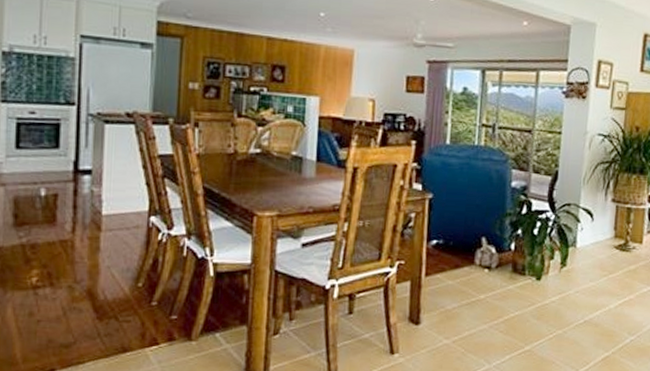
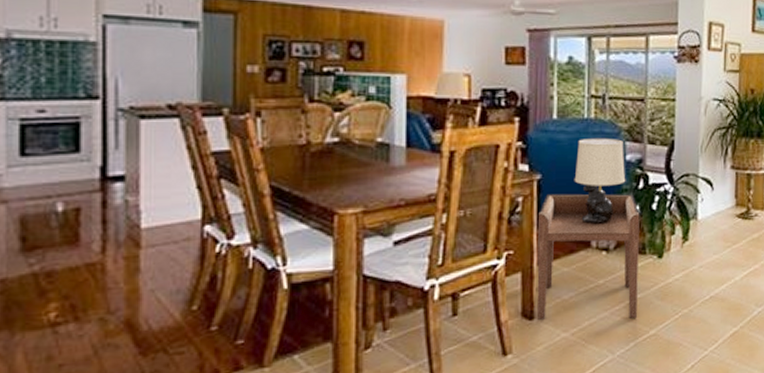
side table: none [421,212,522,333] -> present [536,193,640,320]
table lamp: none [462,163,511,243] -> present [574,138,626,224]

